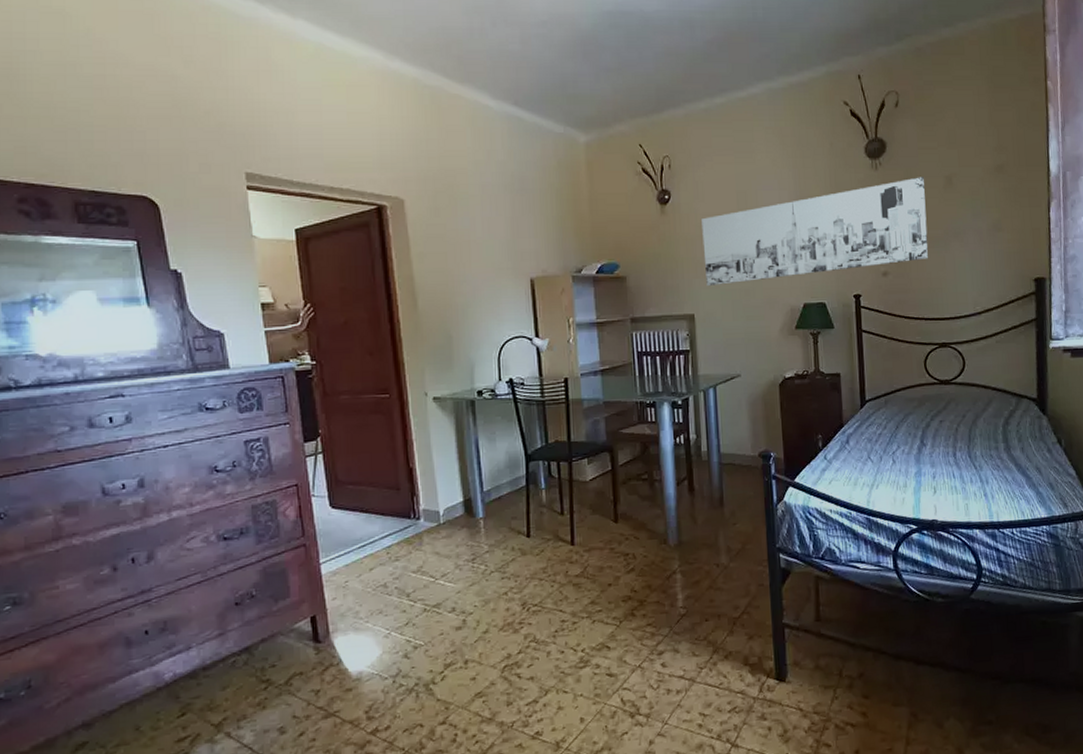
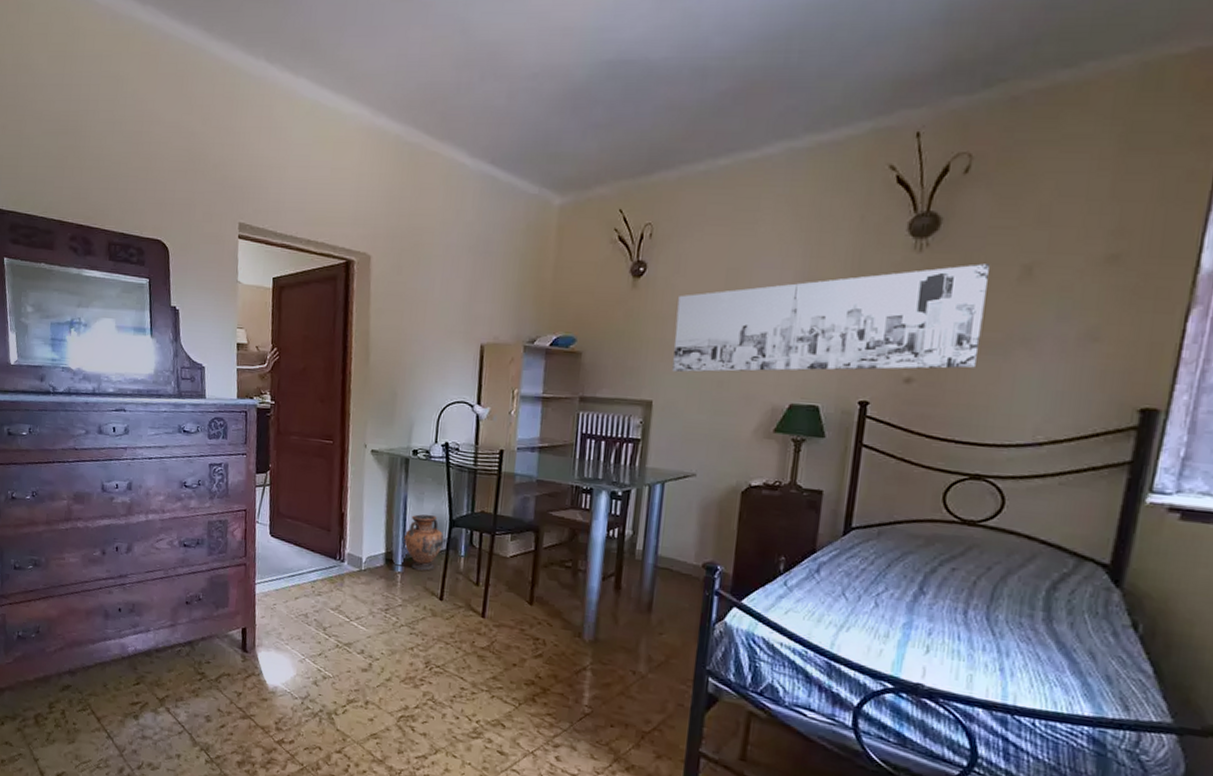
vase: none [480,453,523,512] -> present [403,514,444,571]

